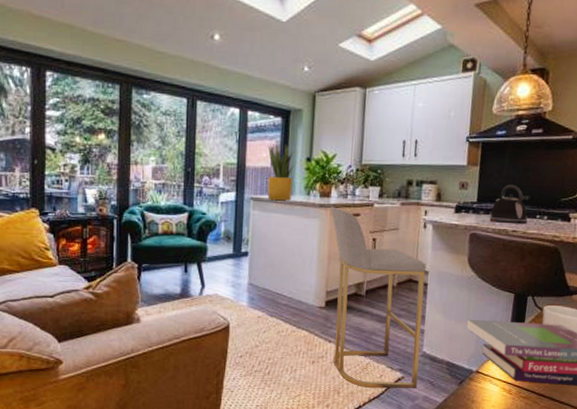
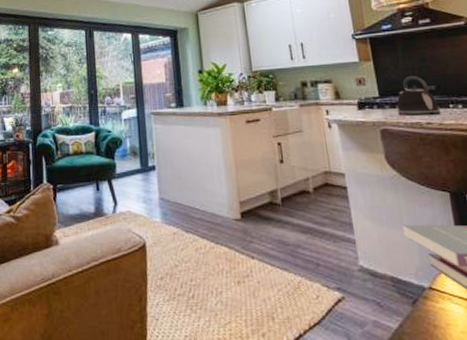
planter: present [267,144,297,201] -> none [162,60,190,114]
bar stool: present [330,206,426,388] -> none [229,114,363,311]

